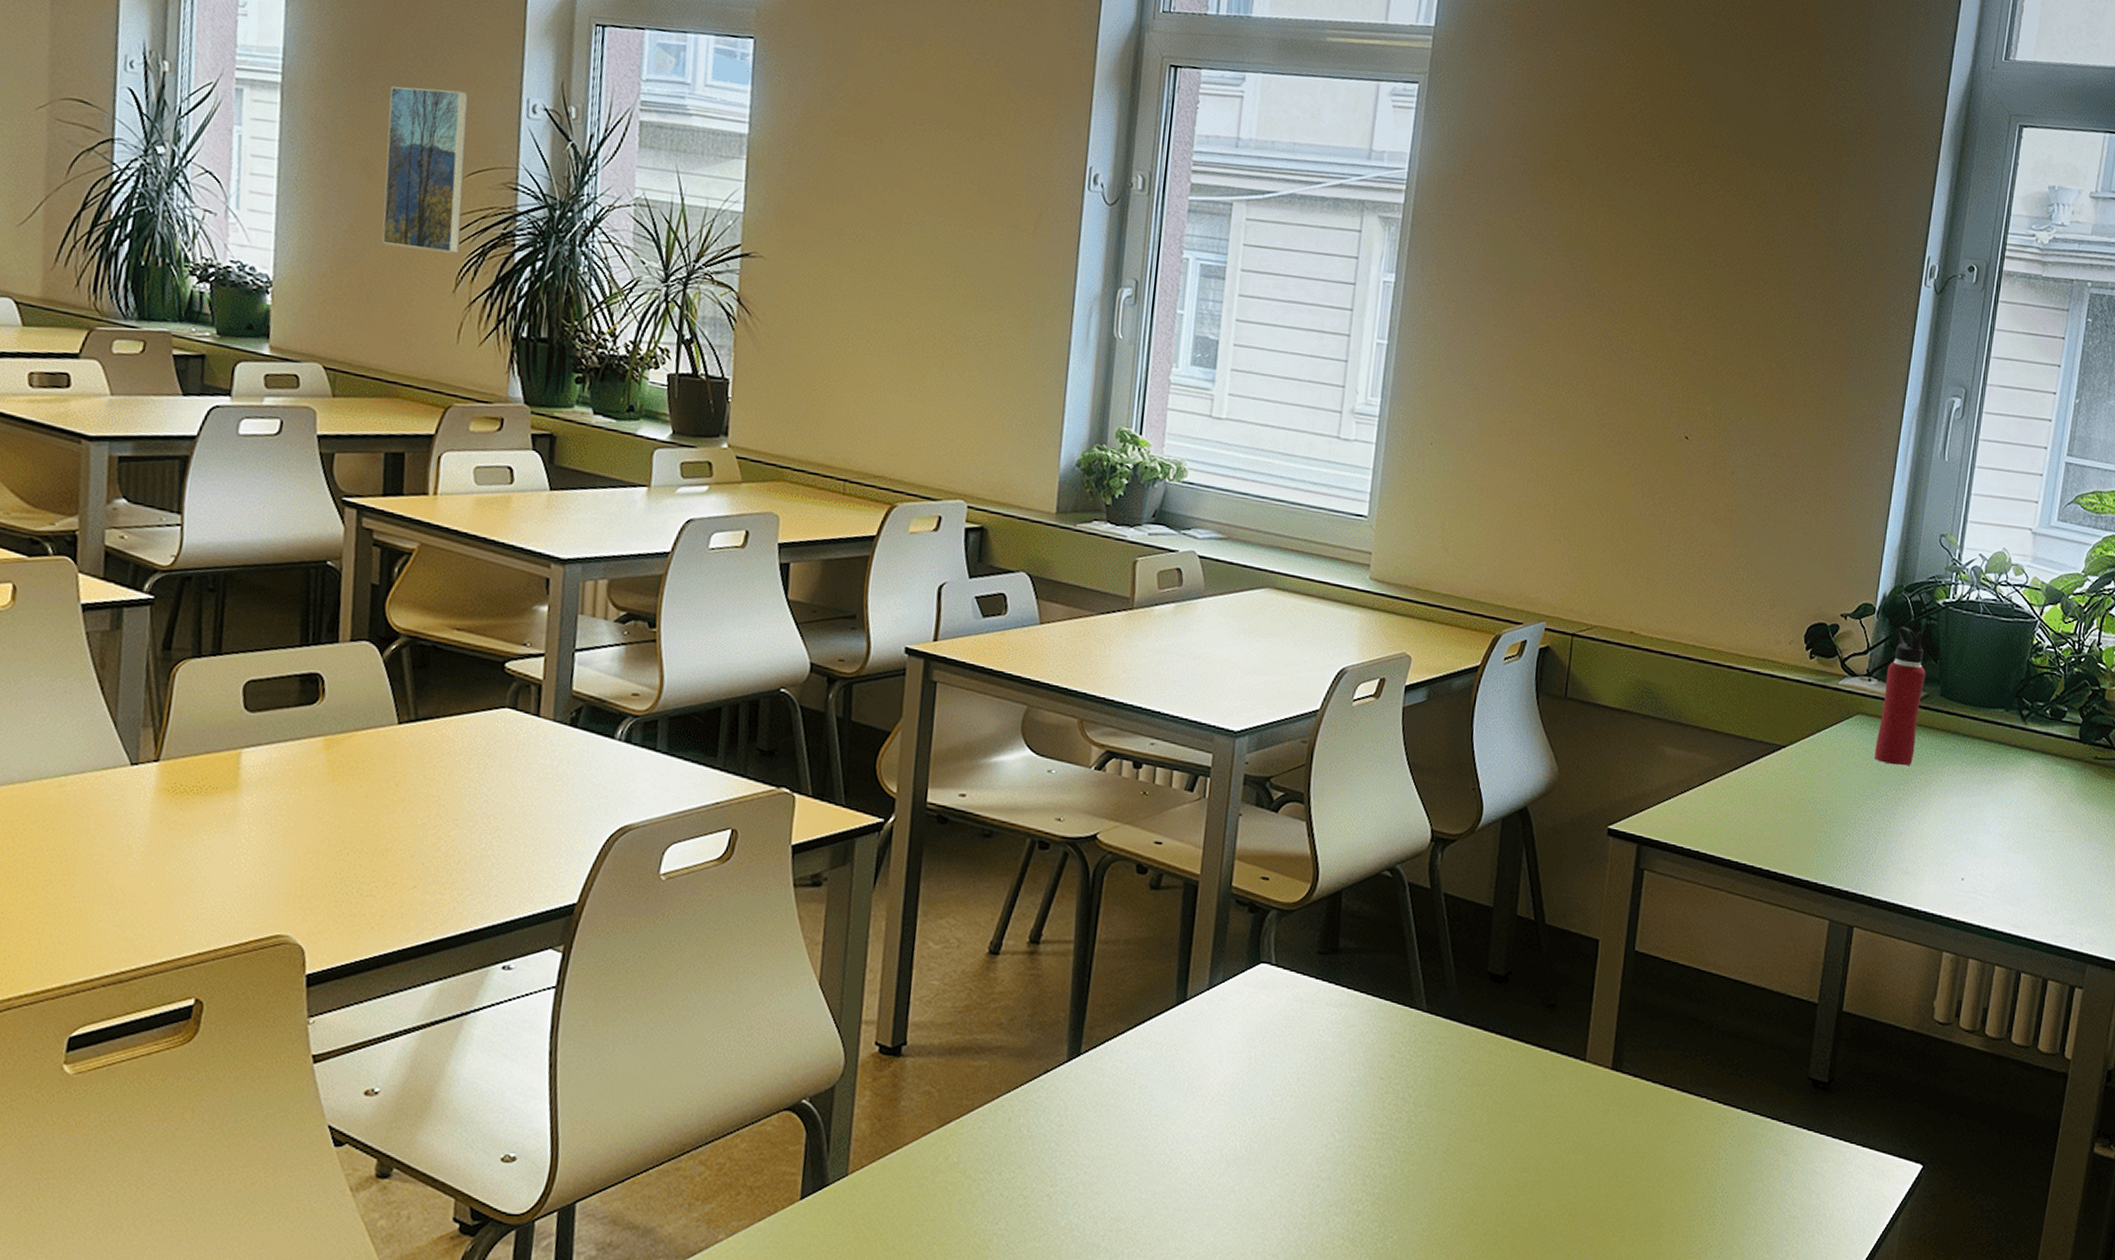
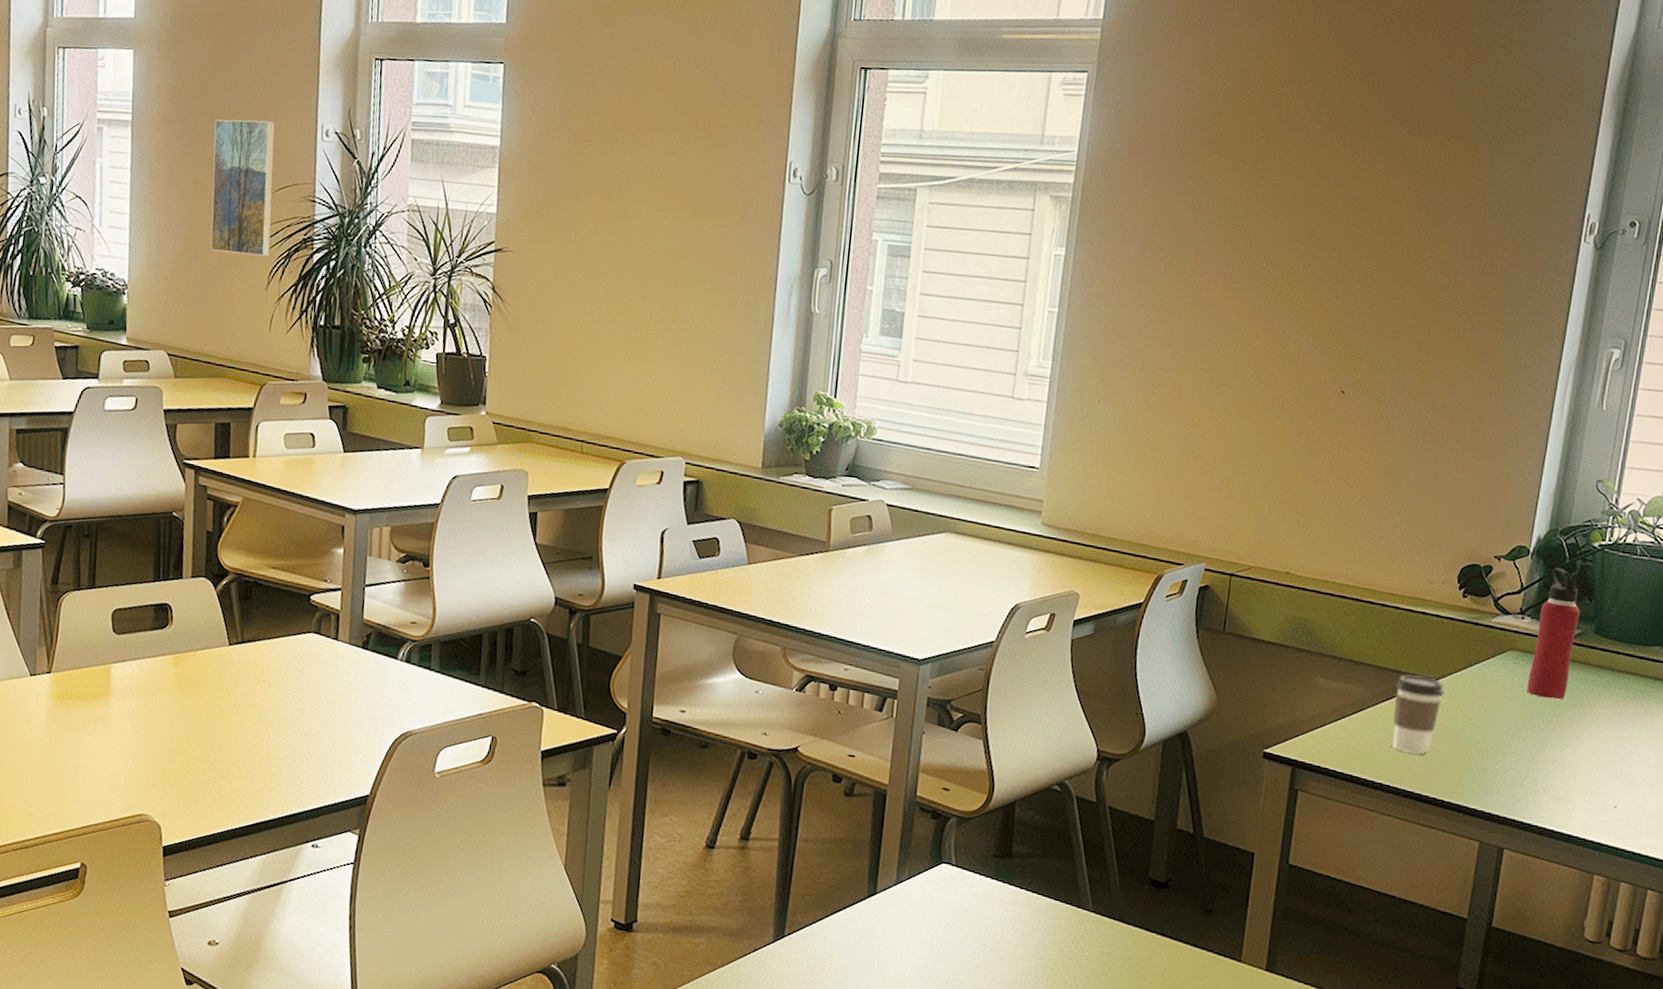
coffee cup: none [1740,742,1793,827] -> present [1392,675,1445,754]

